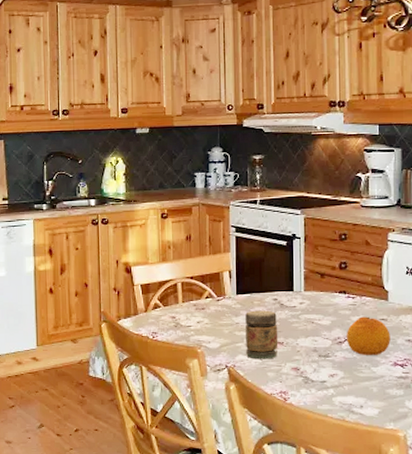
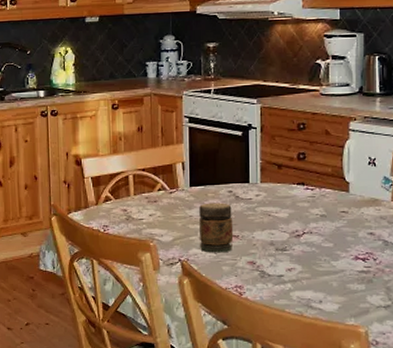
fruit: present [347,316,390,355] -> none [305,209,351,249]

